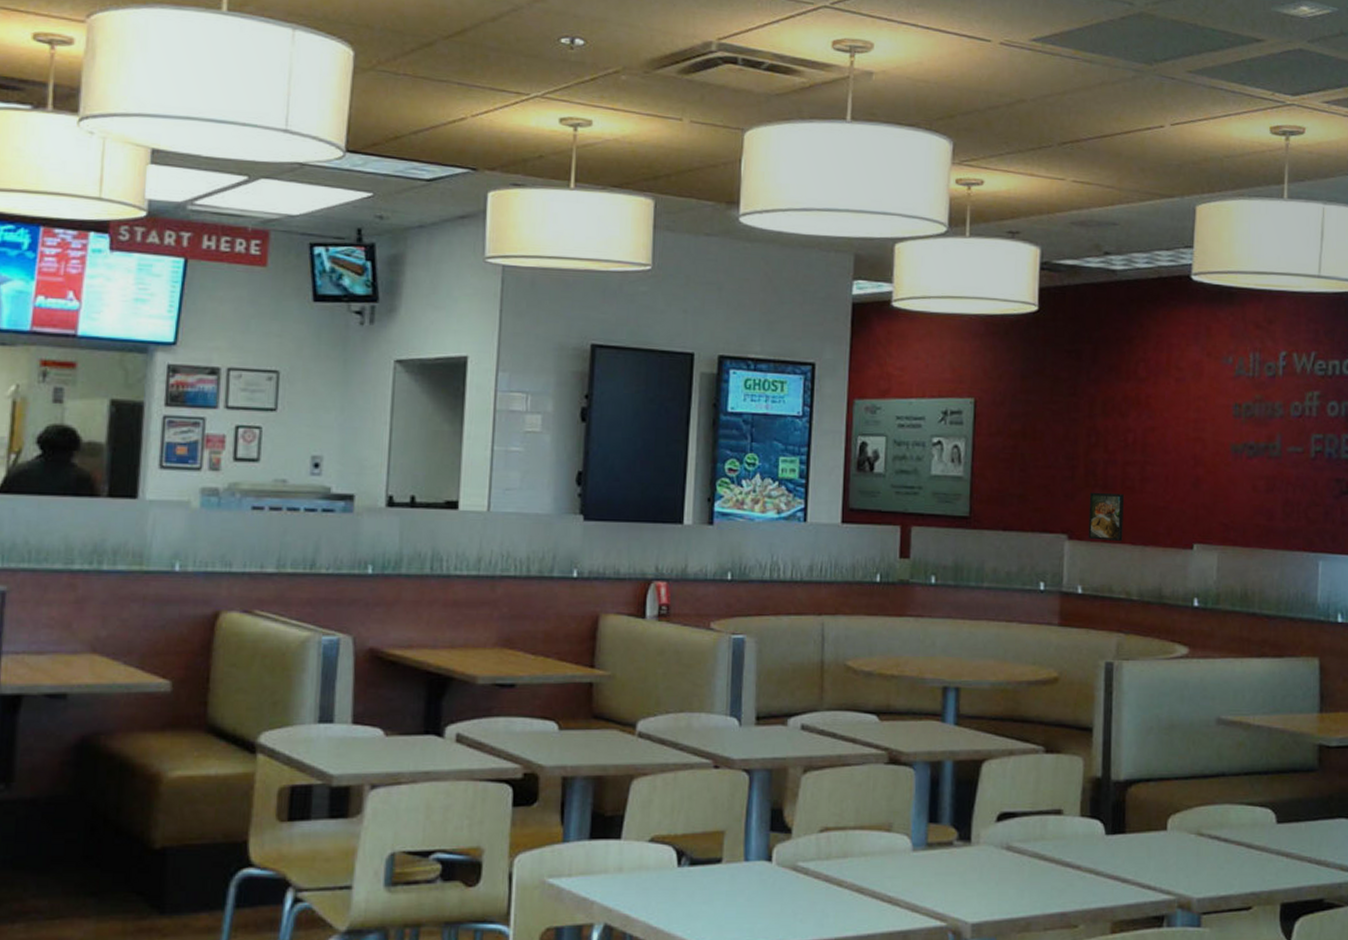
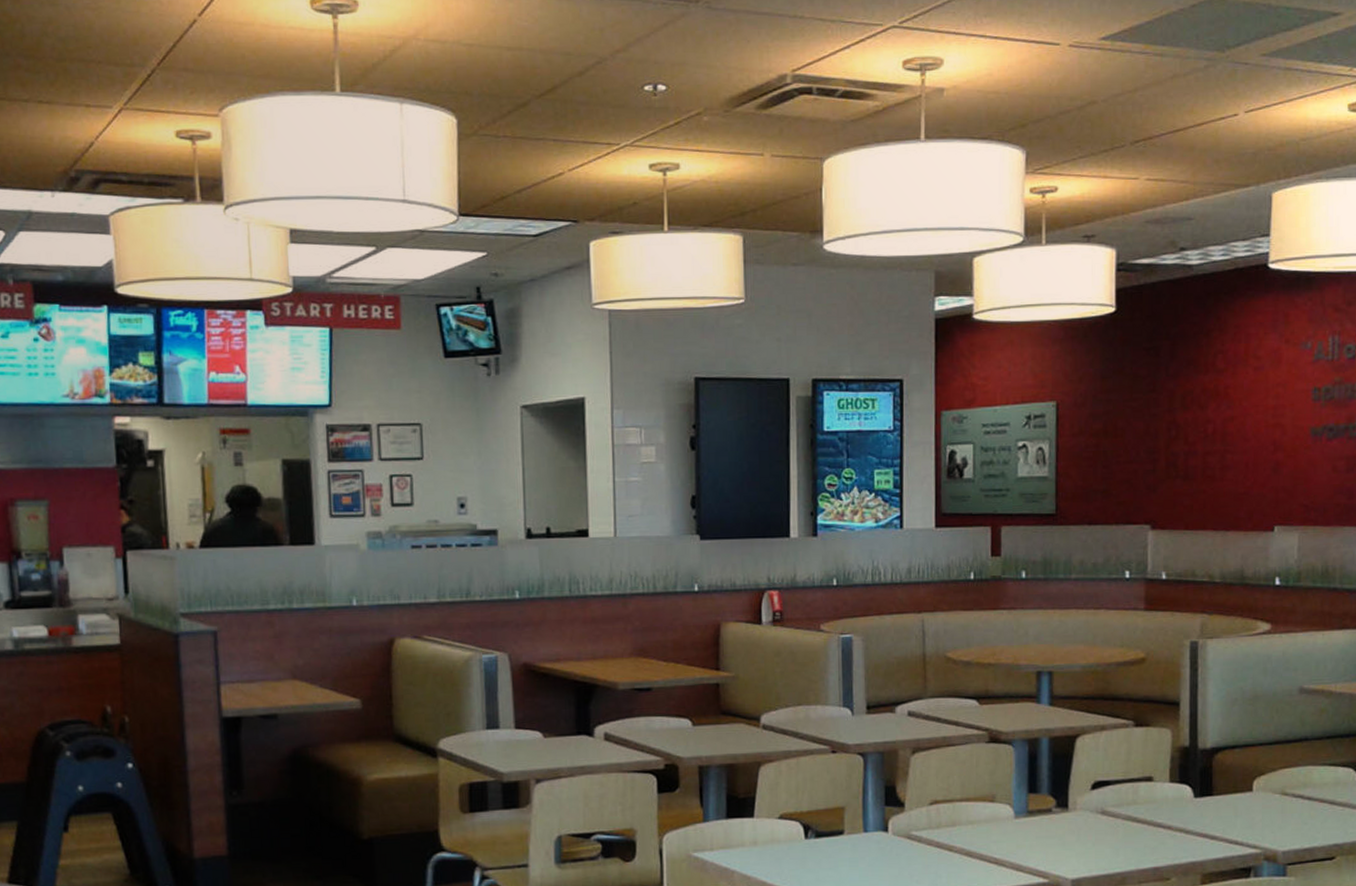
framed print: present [1088,492,1124,542] -> none [1171,482,1205,529]

